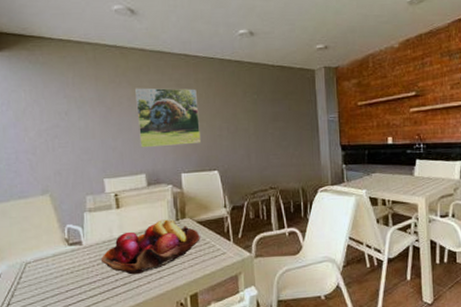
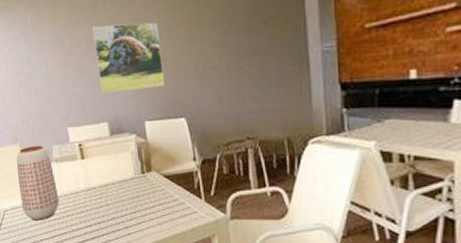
vase: none [44,195,90,271] -> present [16,145,60,221]
fruit basket: present [100,219,200,275] -> none [69,172,168,229]

